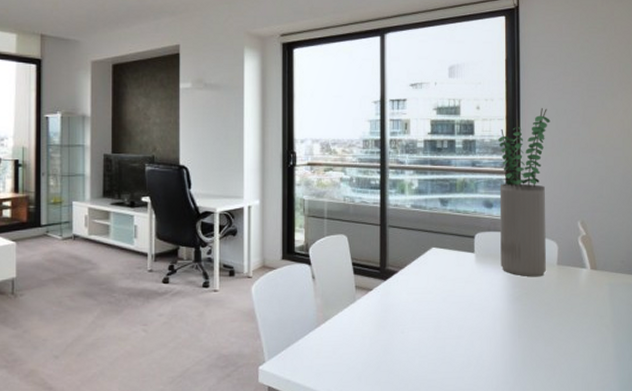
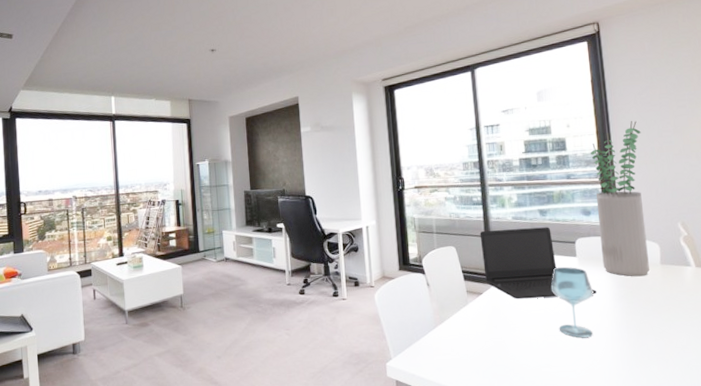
laptop: none [375,218,491,298] -> present [480,227,597,299]
wine glass: none [445,263,488,342] -> present [550,266,593,338]

